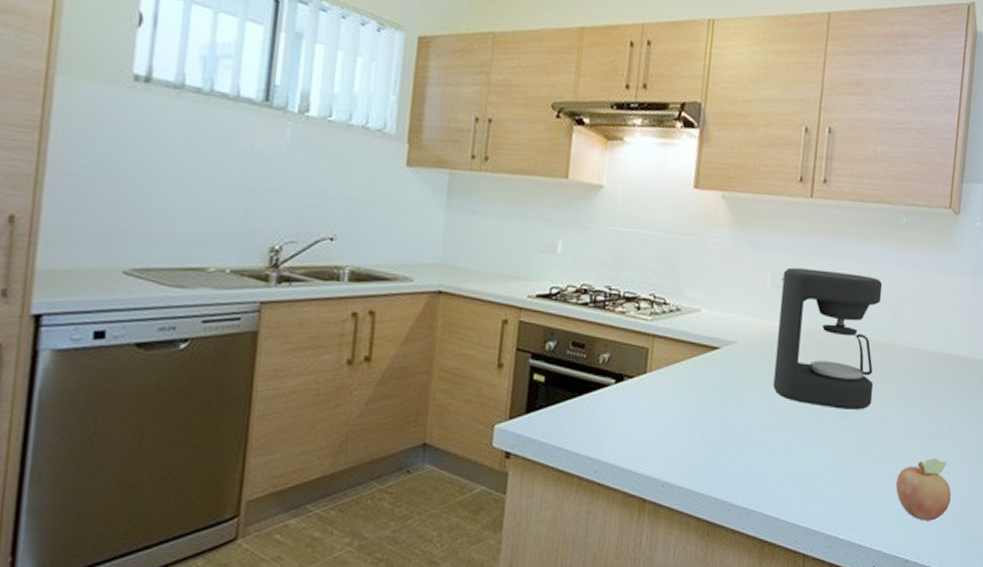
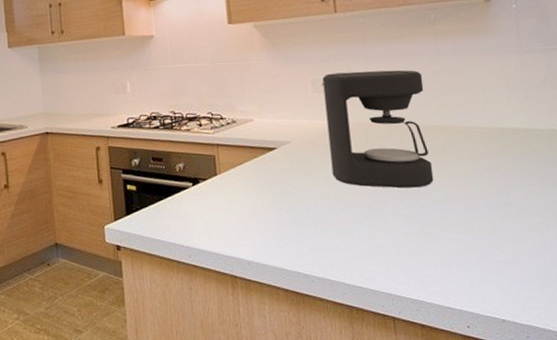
fruit: present [896,458,951,521] -> none [476,225,541,283]

